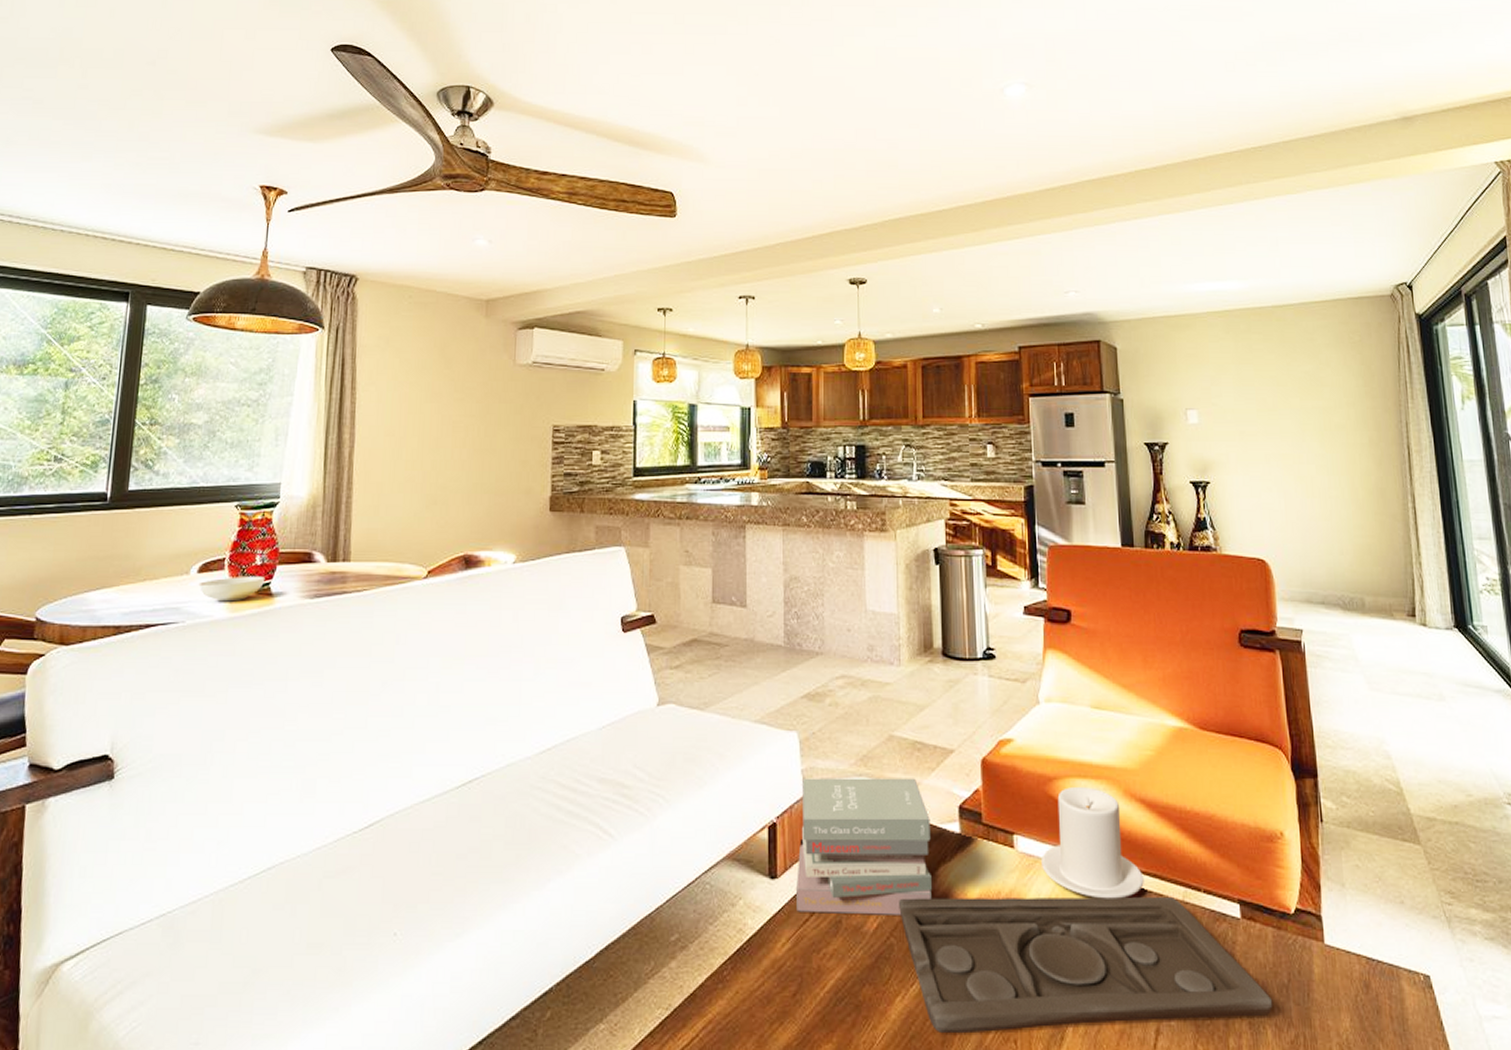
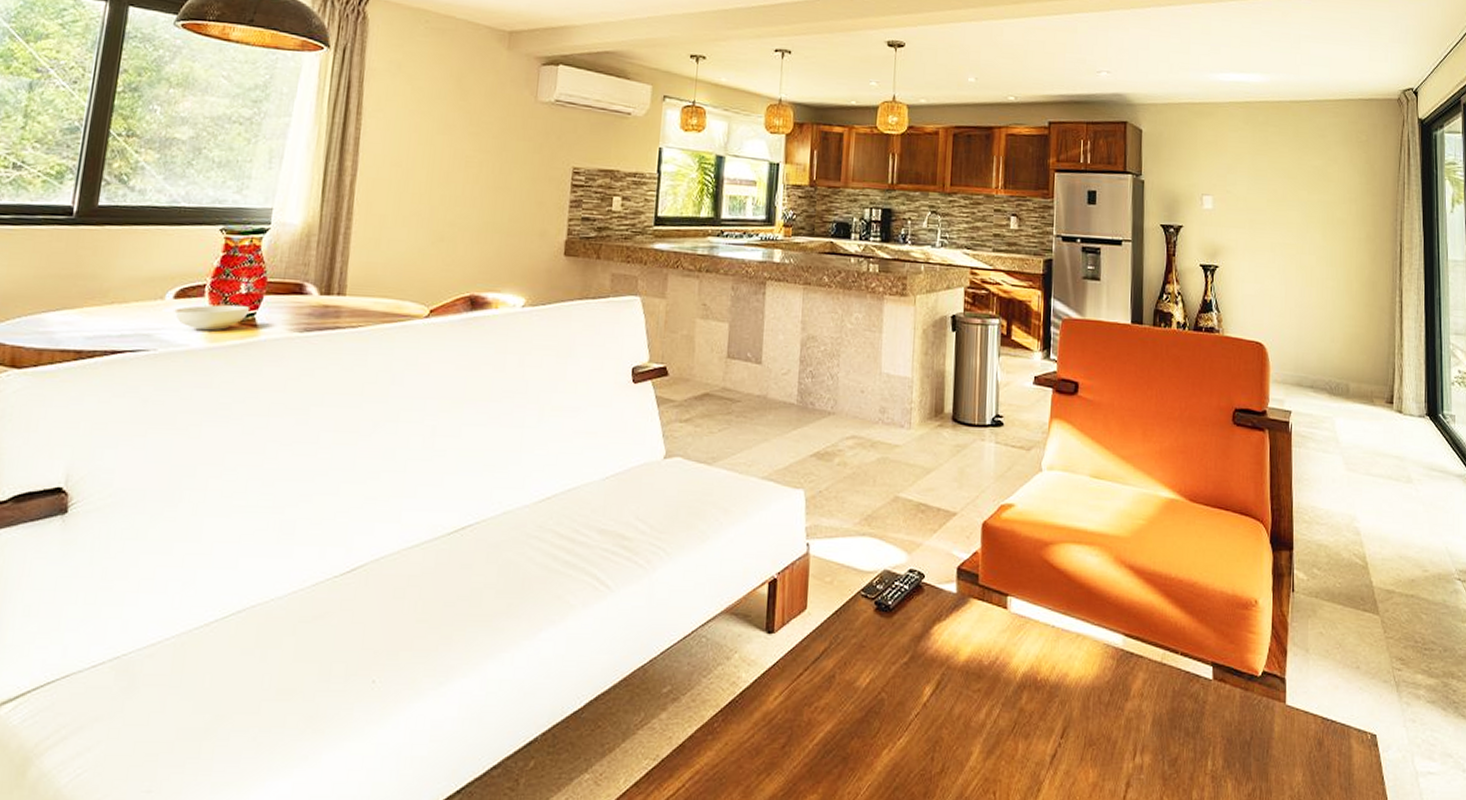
books: present [796,778,933,915] -> none [791,535,929,671]
decorative tray: present [899,896,1273,1034] -> none [892,655,1235,786]
candle: present [1041,787,1144,899] -> none [1032,552,1127,660]

